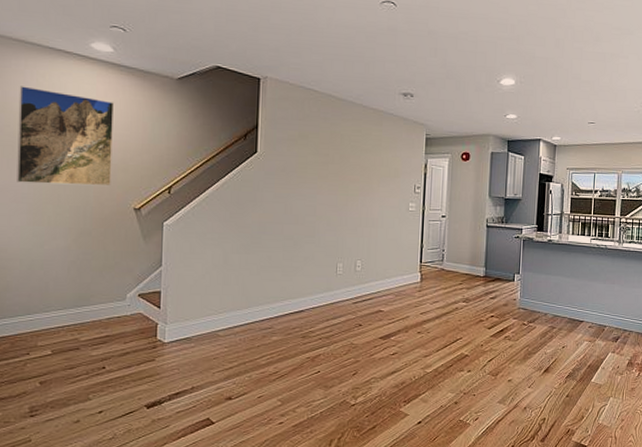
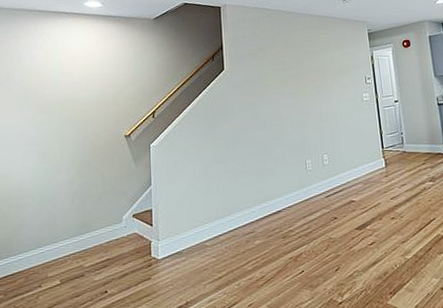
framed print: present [17,86,115,186] -> none [29,45,105,128]

